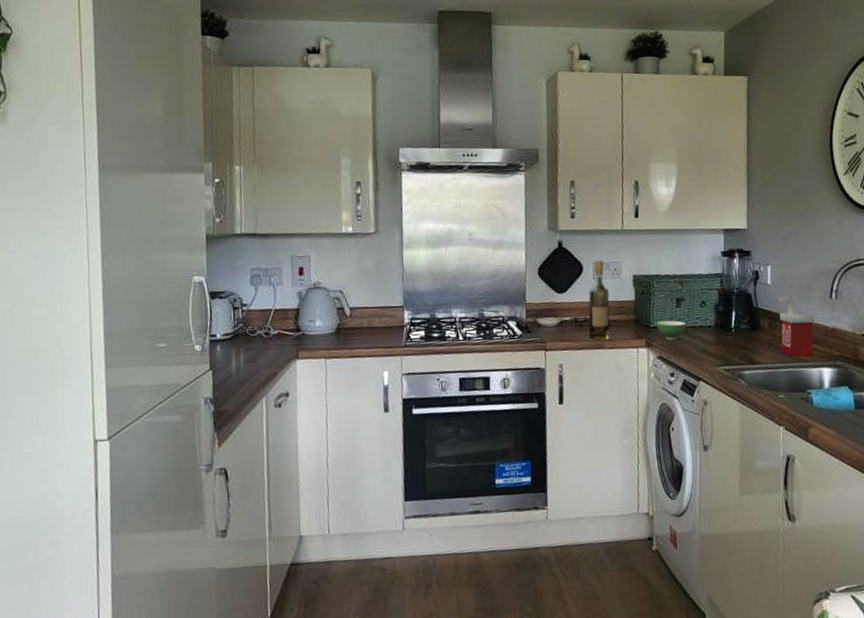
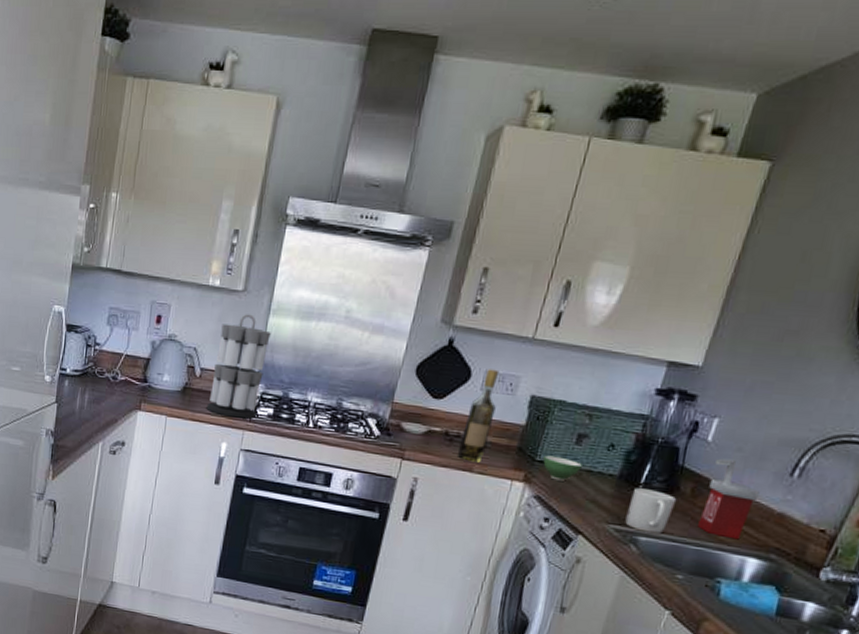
spice rack: none [362,252,410,347] -> present [206,314,271,419]
mug: none [728,331,762,367] -> present [625,488,677,535]

